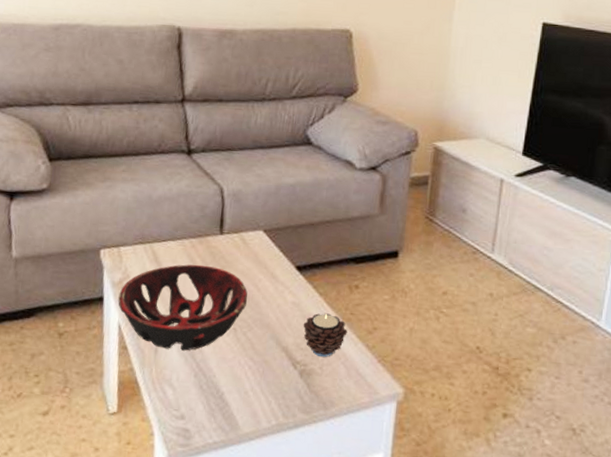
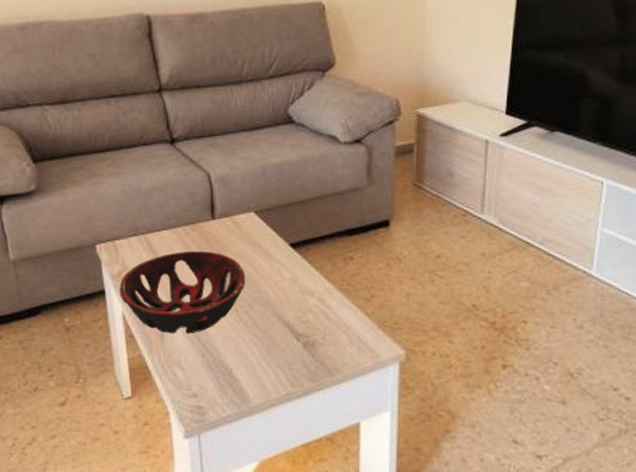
candle: present [303,313,347,357] -> none [302,286,346,327]

